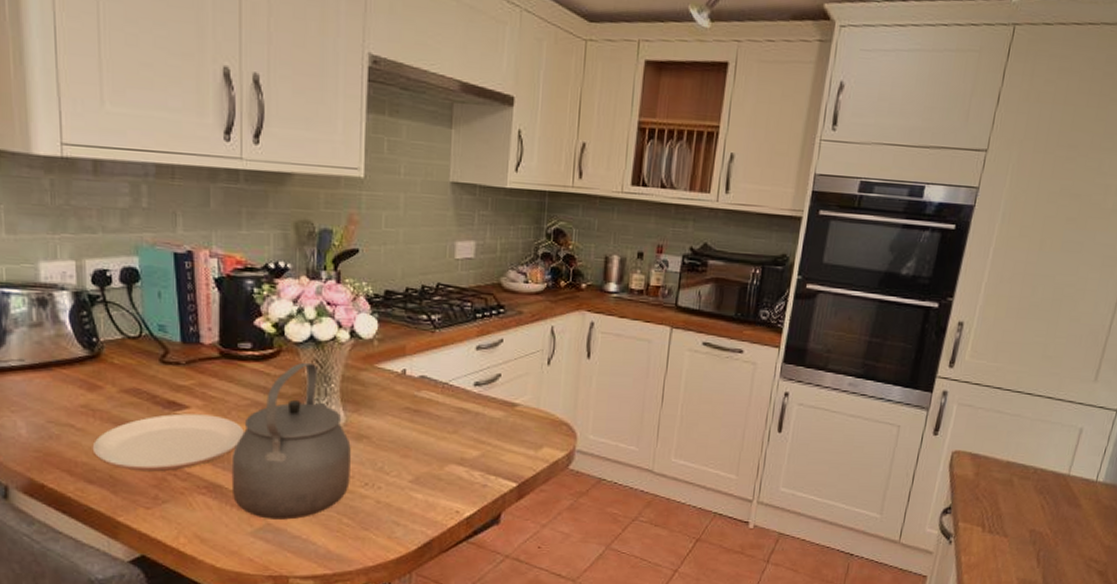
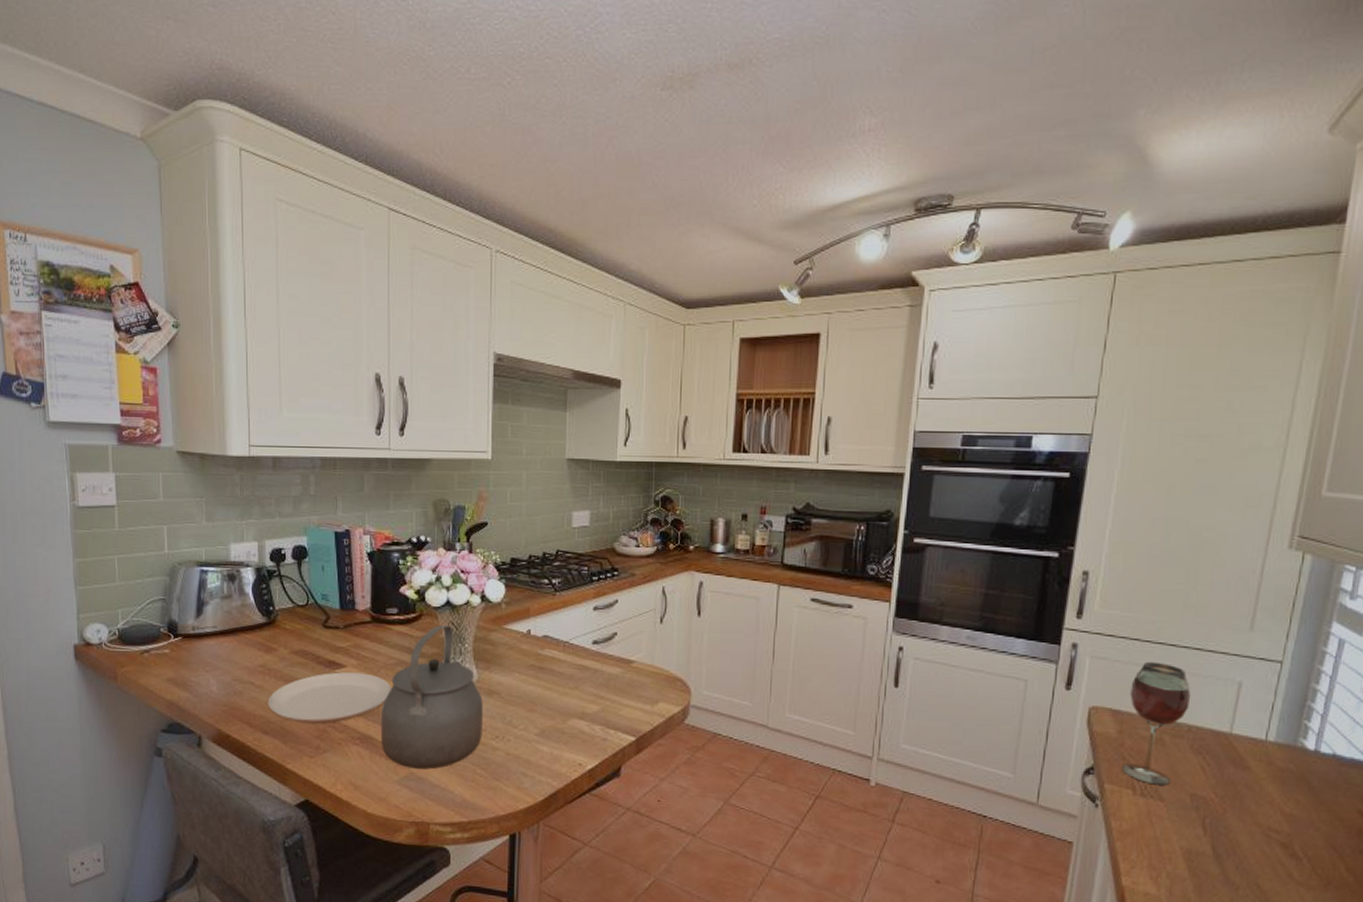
wineglass: none [974,409,1040,523] -> present [1121,661,1192,785]

